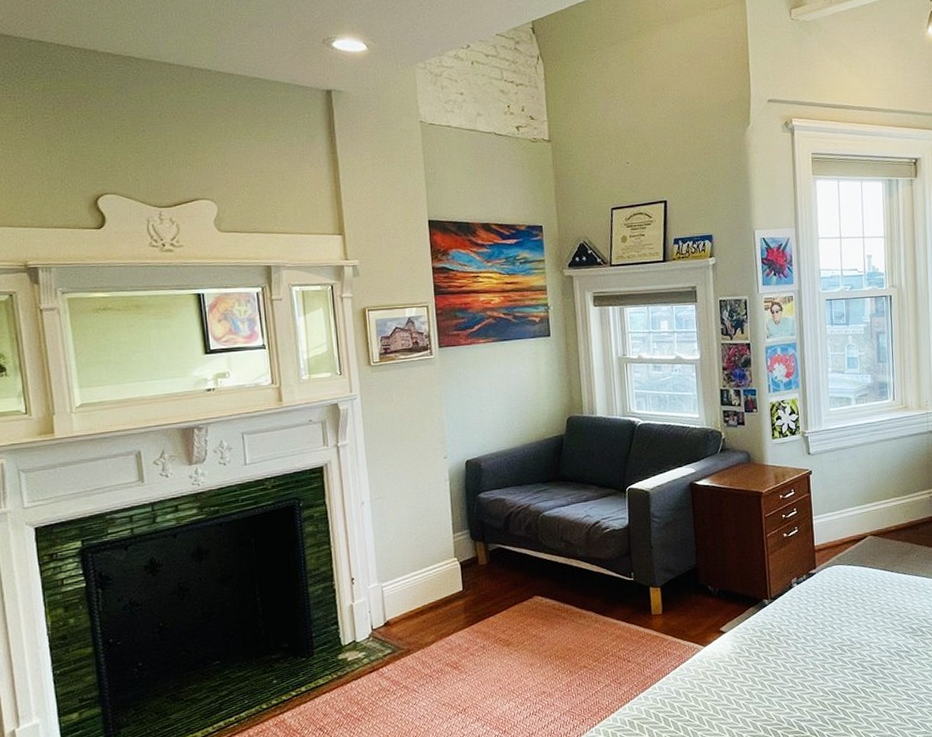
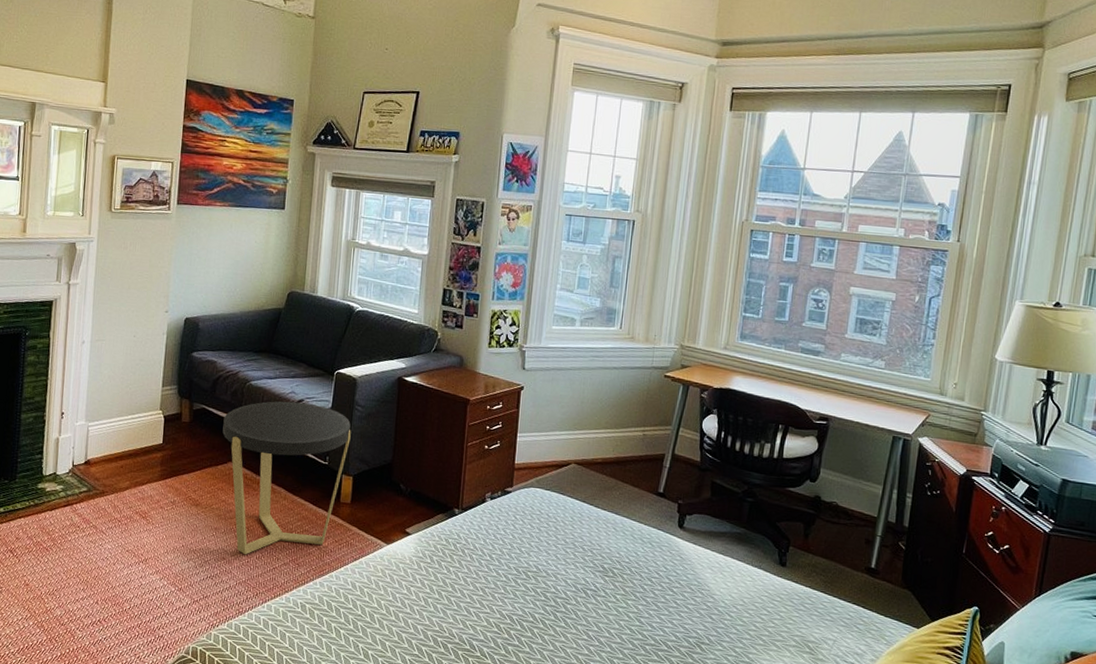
side table: none [521,523,653,685] -> present [222,401,351,555]

